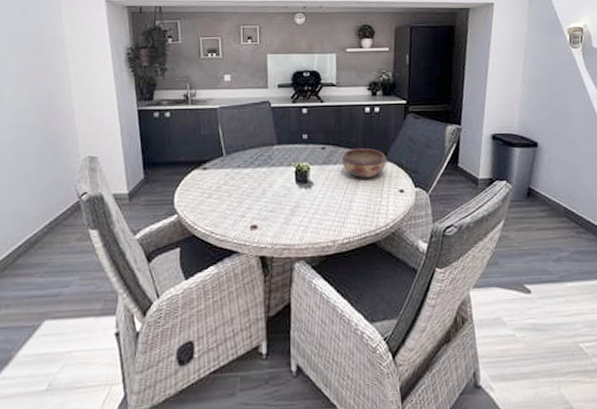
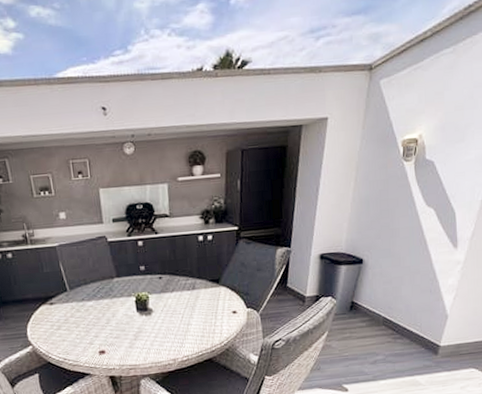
decorative bowl: present [341,148,387,179] -> none [177,275,221,304]

